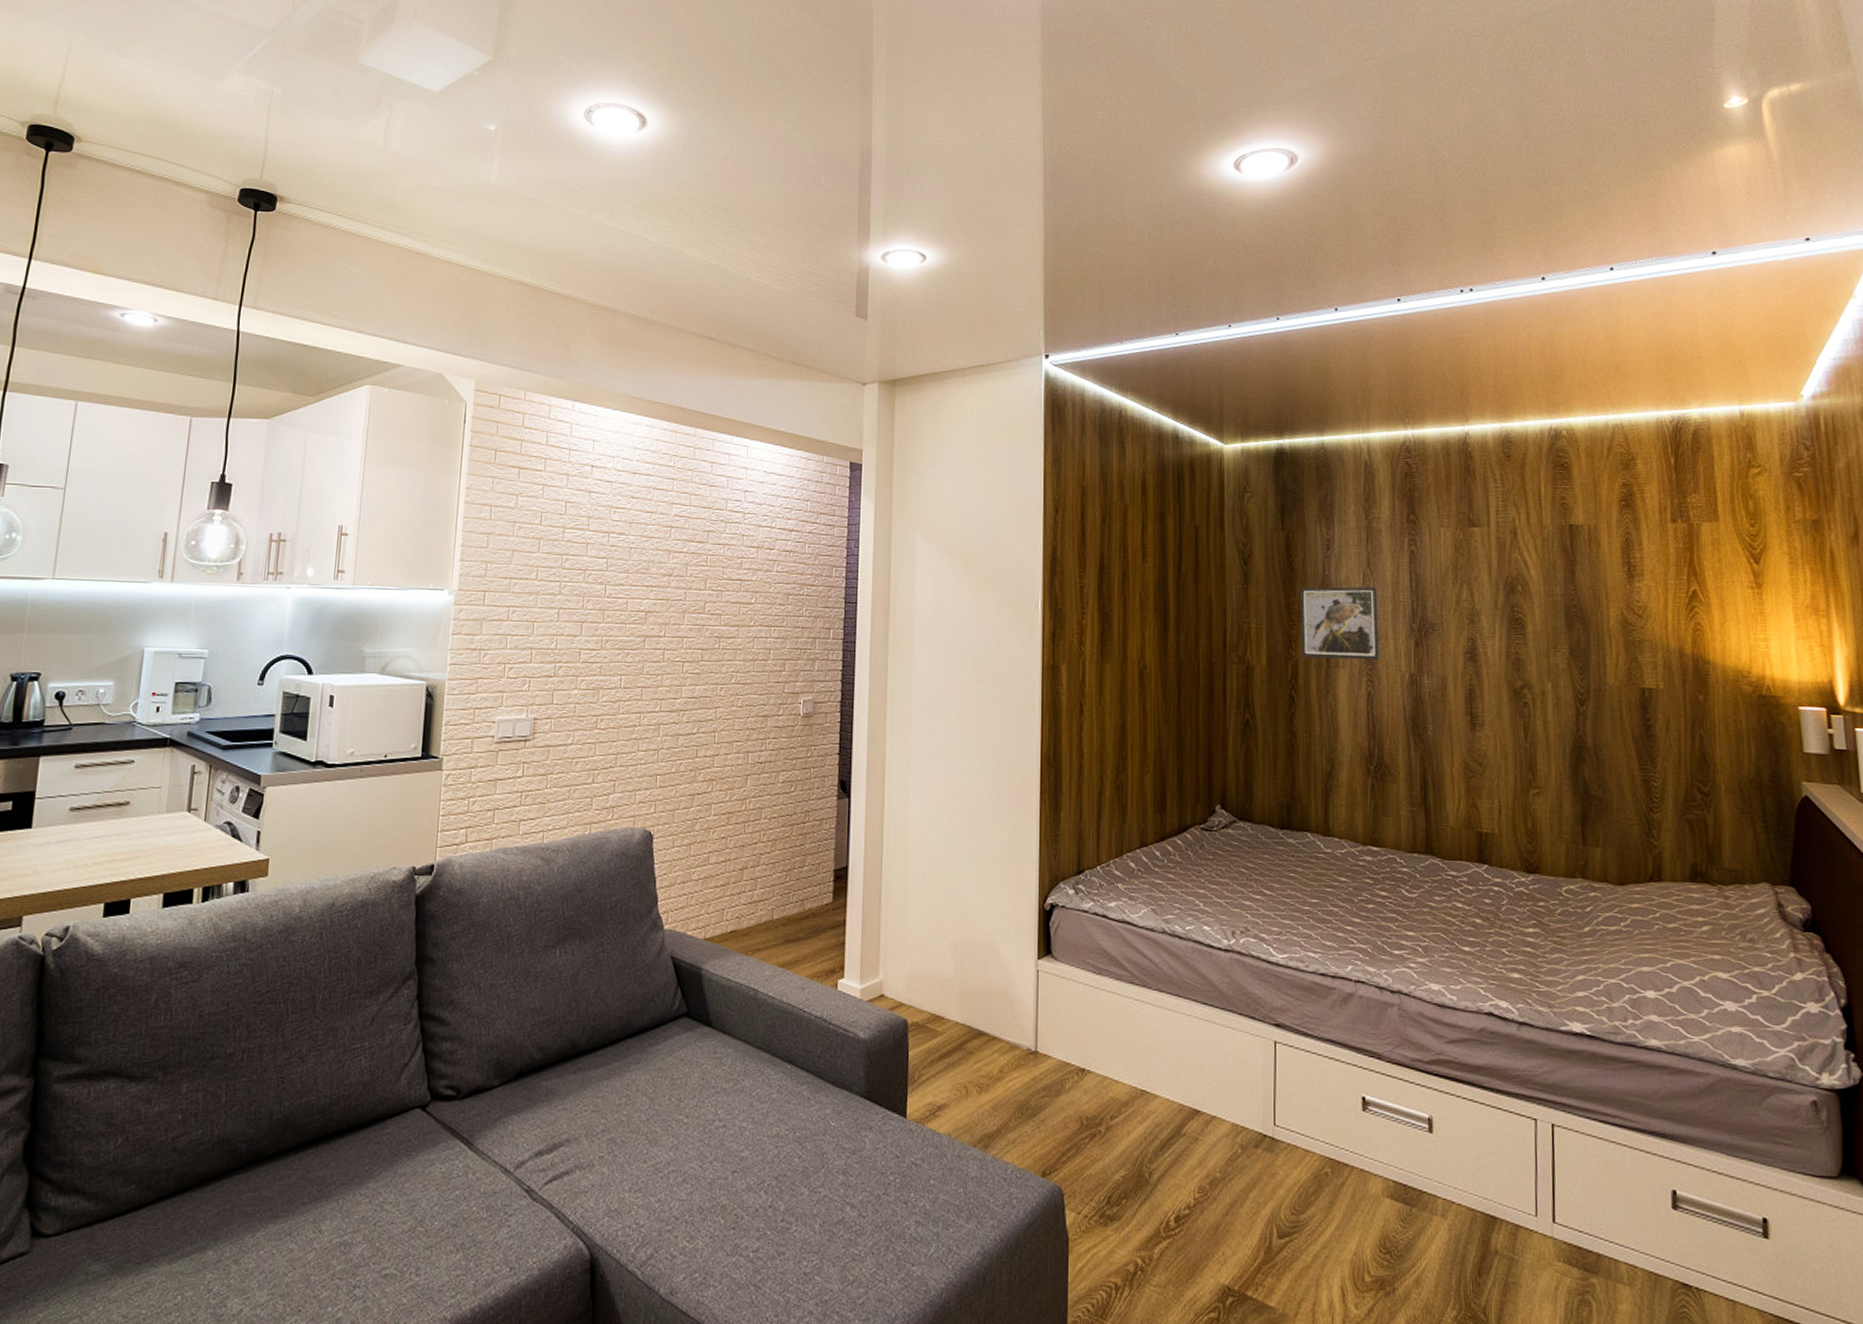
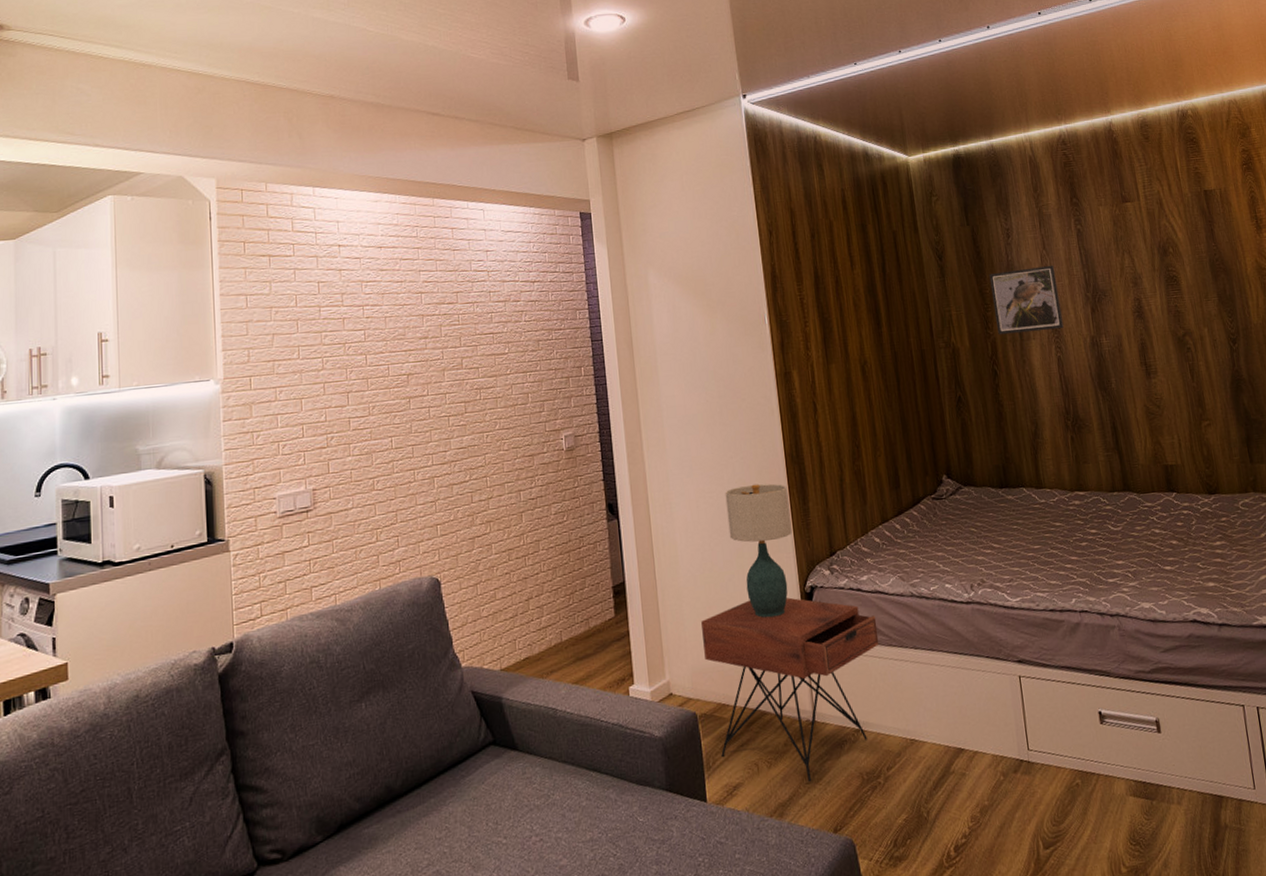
nightstand: none [924,908,1120,1117] -> present [701,597,879,783]
table lamp: none [968,783,1039,931] -> present [725,483,792,618]

